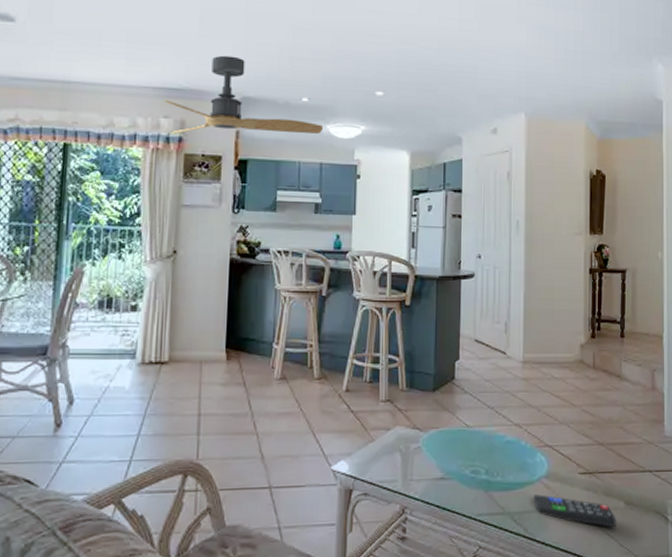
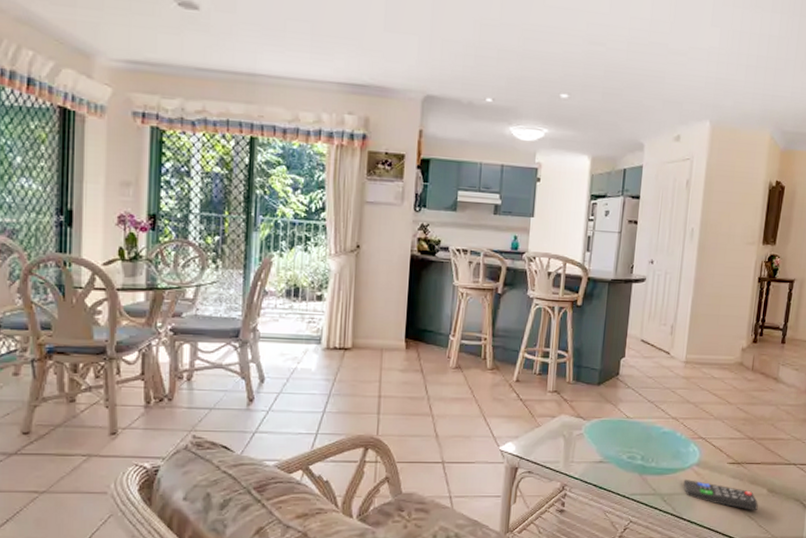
ceiling fan: present [164,55,323,134] -> none [348,51,505,135]

